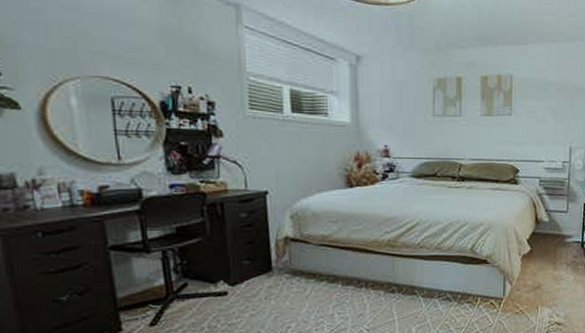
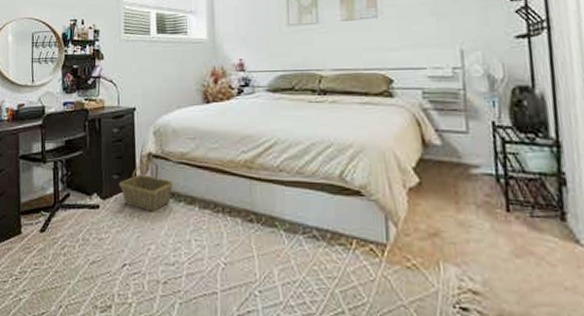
basket: none [250,246,315,293] -> present [118,162,174,212]

